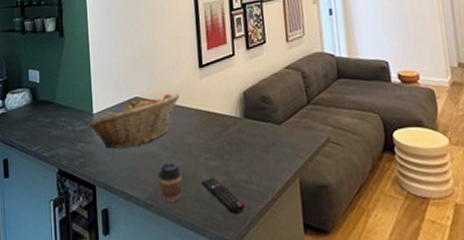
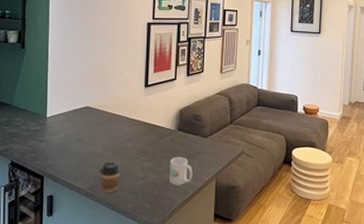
fruit basket: present [88,92,181,149] -> none [42,105,126,147]
remote control: present [201,177,245,215] -> none [136,176,170,205]
mug: none [239,151,270,188] -> present [170,157,193,185]

